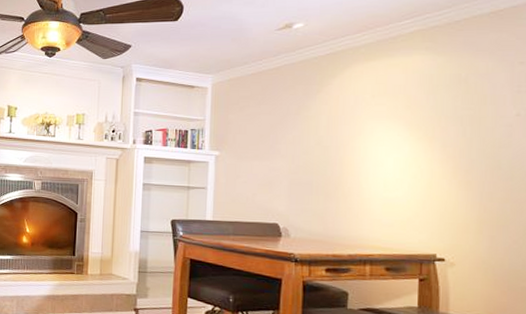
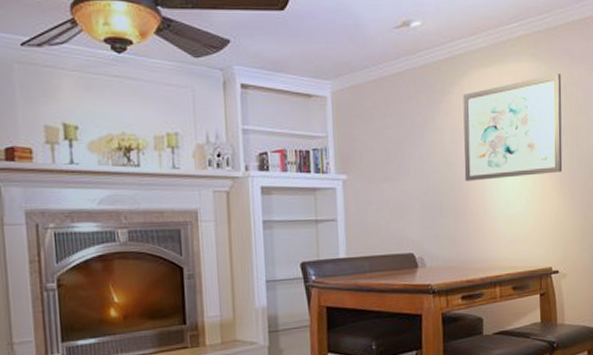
wall art: none [338,65,462,164] -> present [463,73,563,181]

